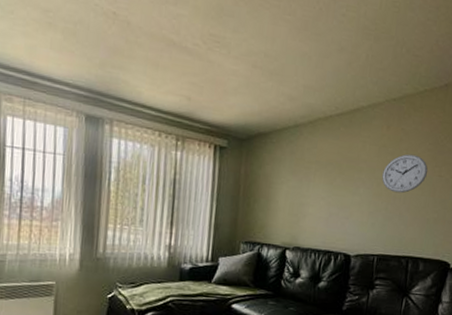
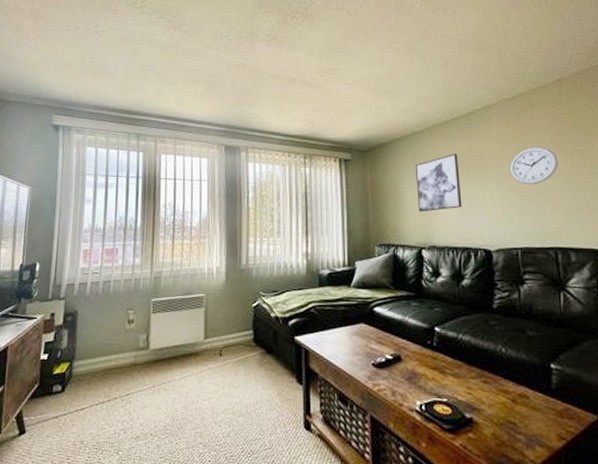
wall art: none [288,152,336,212] -> present [416,154,462,212]

